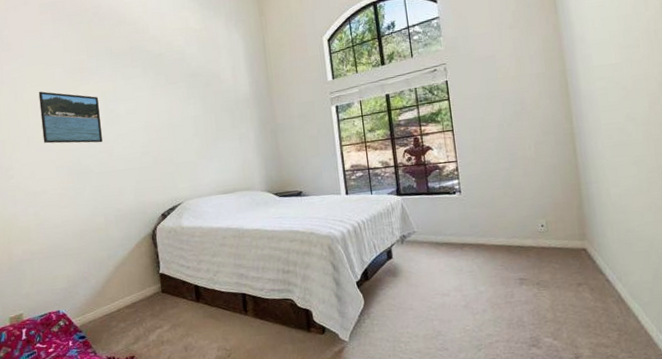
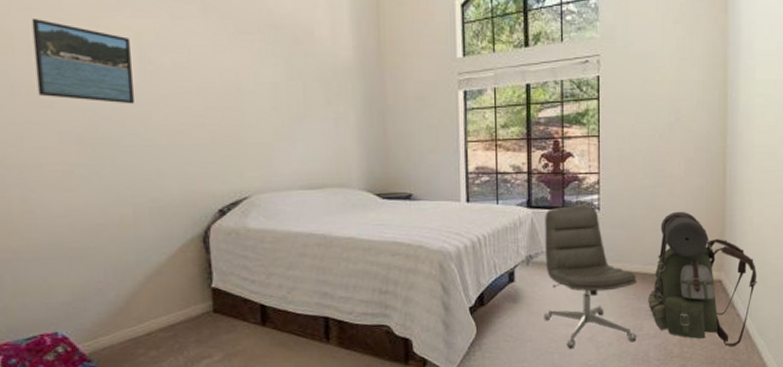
chair: none [413,190,509,316] -> present [544,206,637,350]
backpack: none [515,188,623,311] -> present [648,211,757,347]

